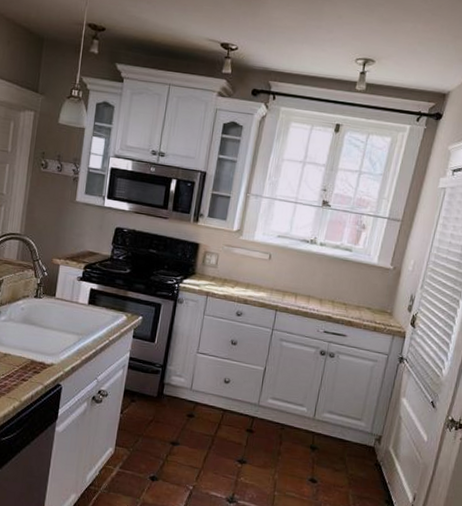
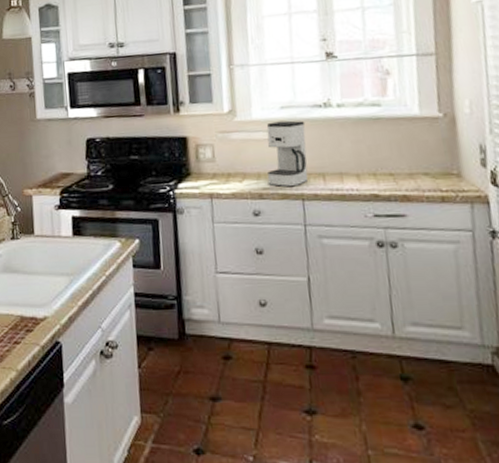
coffee maker: none [253,246,293,300] -> present [266,120,308,188]

